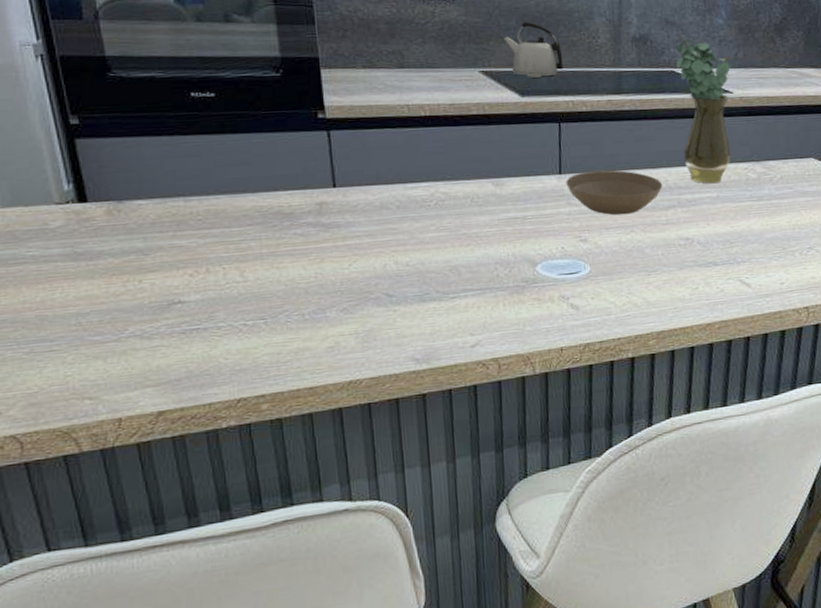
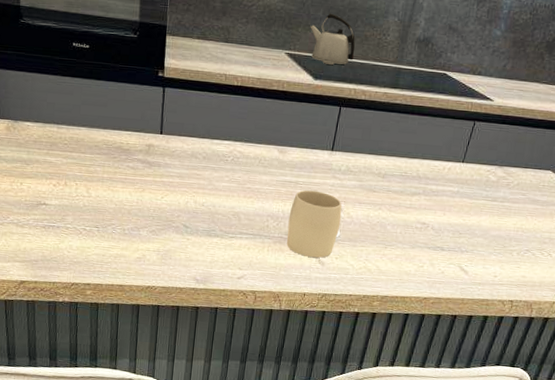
mug: none [522,223,589,303] -> present [286,190,342,258]
bowl: present [566,170,663,216] -> none [335,152,414,194]
vase: present [676,33,731,184] -> none [436,40,497,180]

